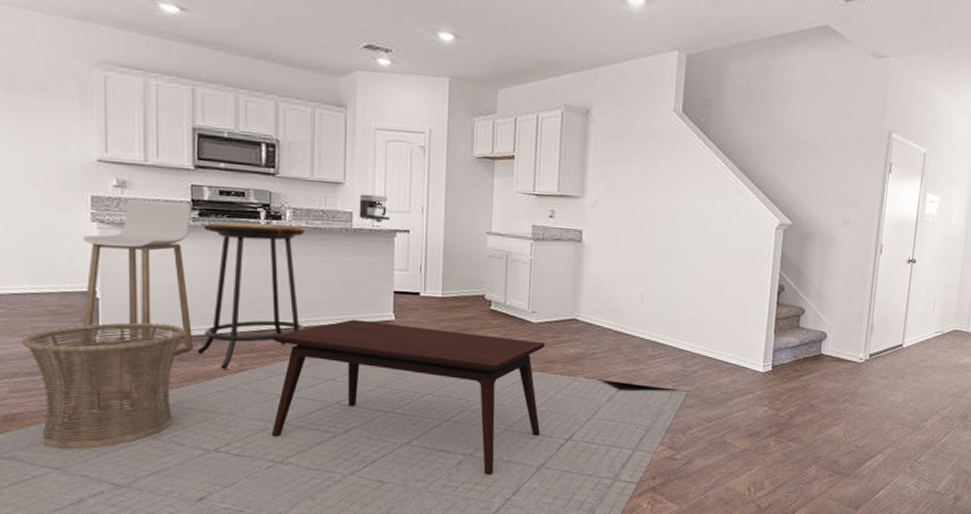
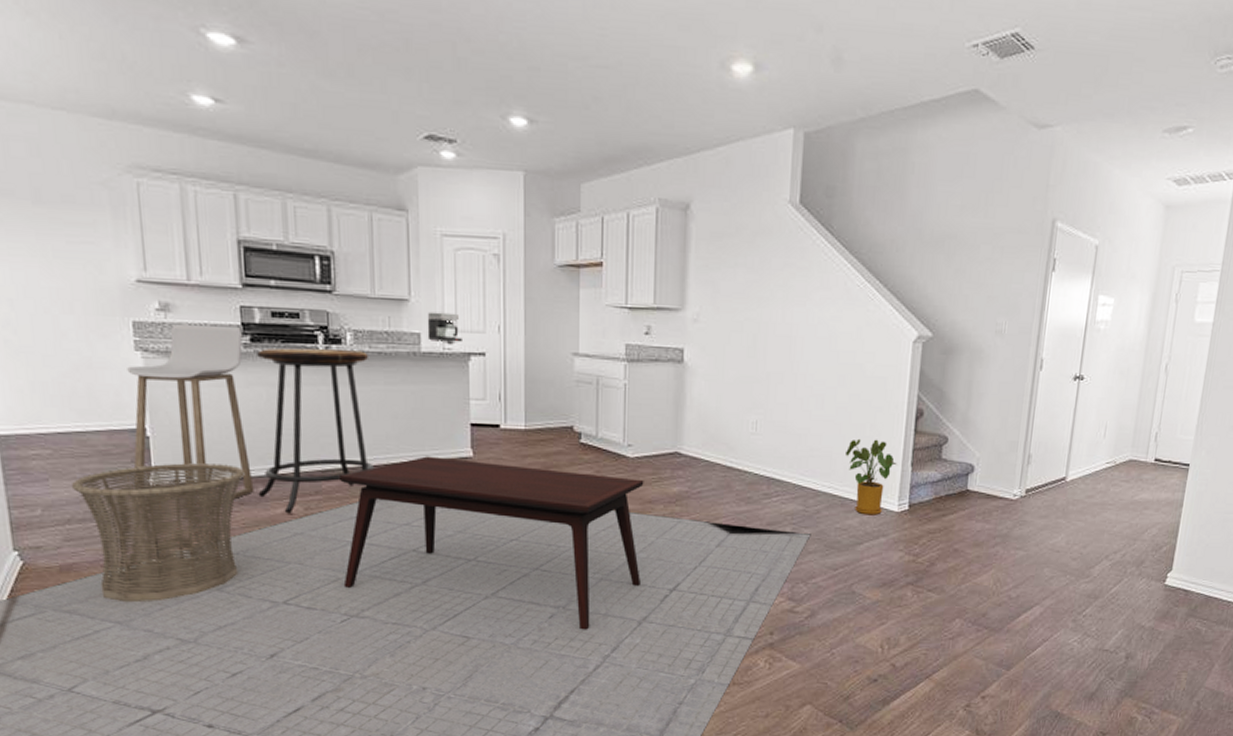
house plant: none [719,309,762,375] -> present [846,438,897,516]

